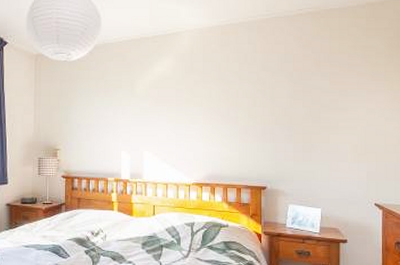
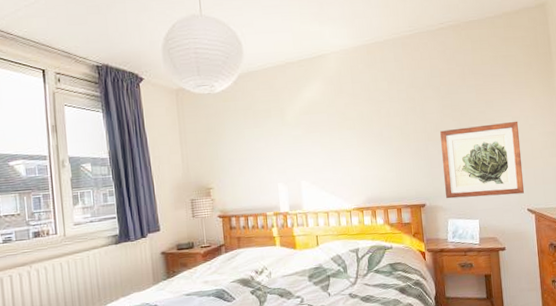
wall art: none [288,113,374,187] -> present [440,121,525,199]

